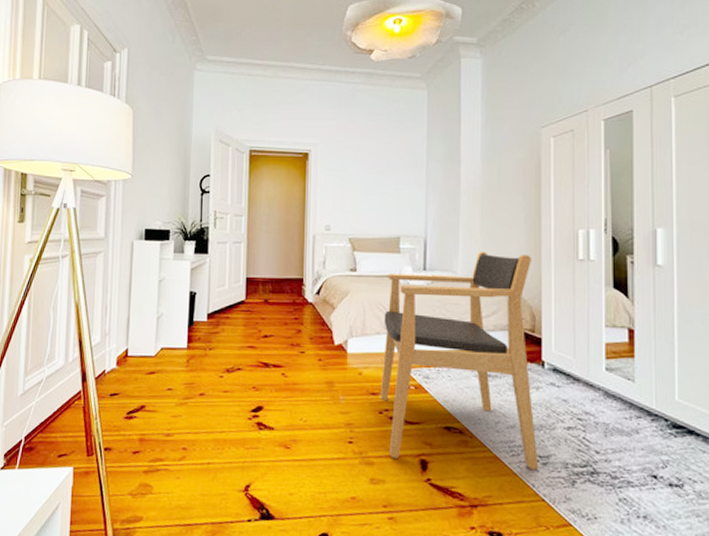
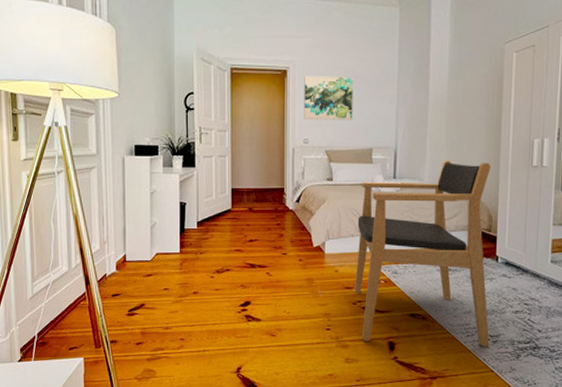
wall art: none [326,159,379,207] -> present [304,76,354,120]

